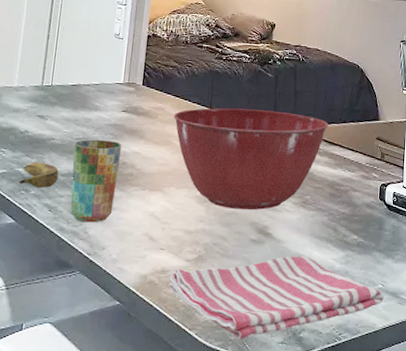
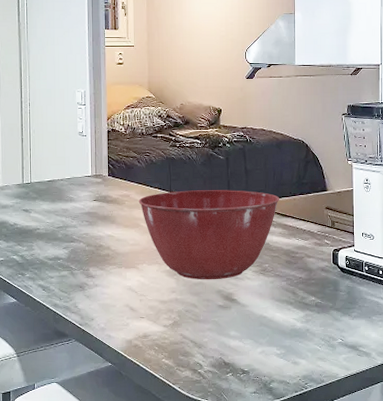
banana: present [18,162,59,189] -> none [15,250,47,272]
cup: present [70,139,122,223] -> none [57,227,97,299]
dish towel: present [168,256,384,340] -> none [151,318,343,392]

